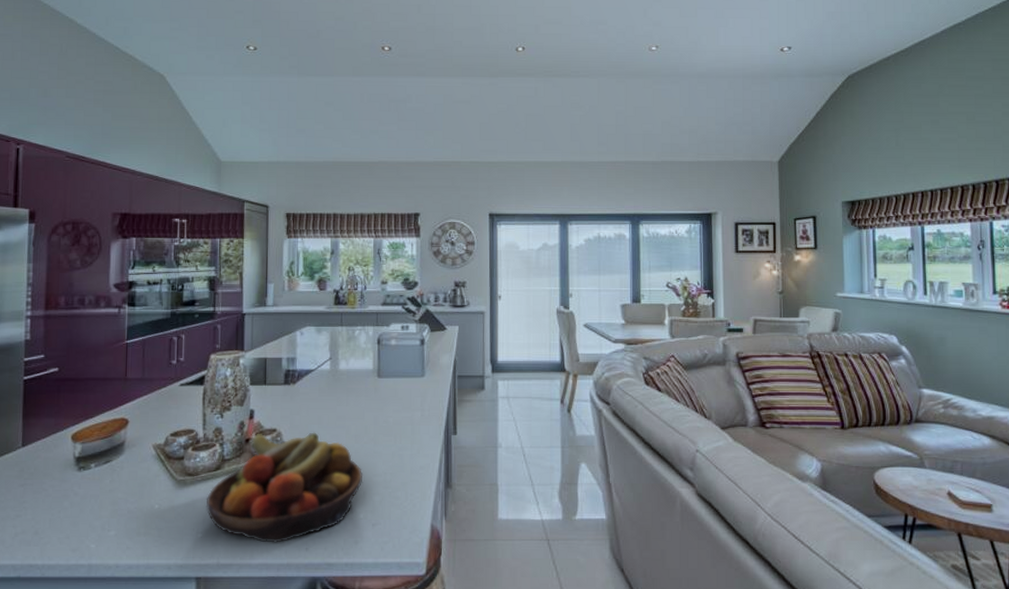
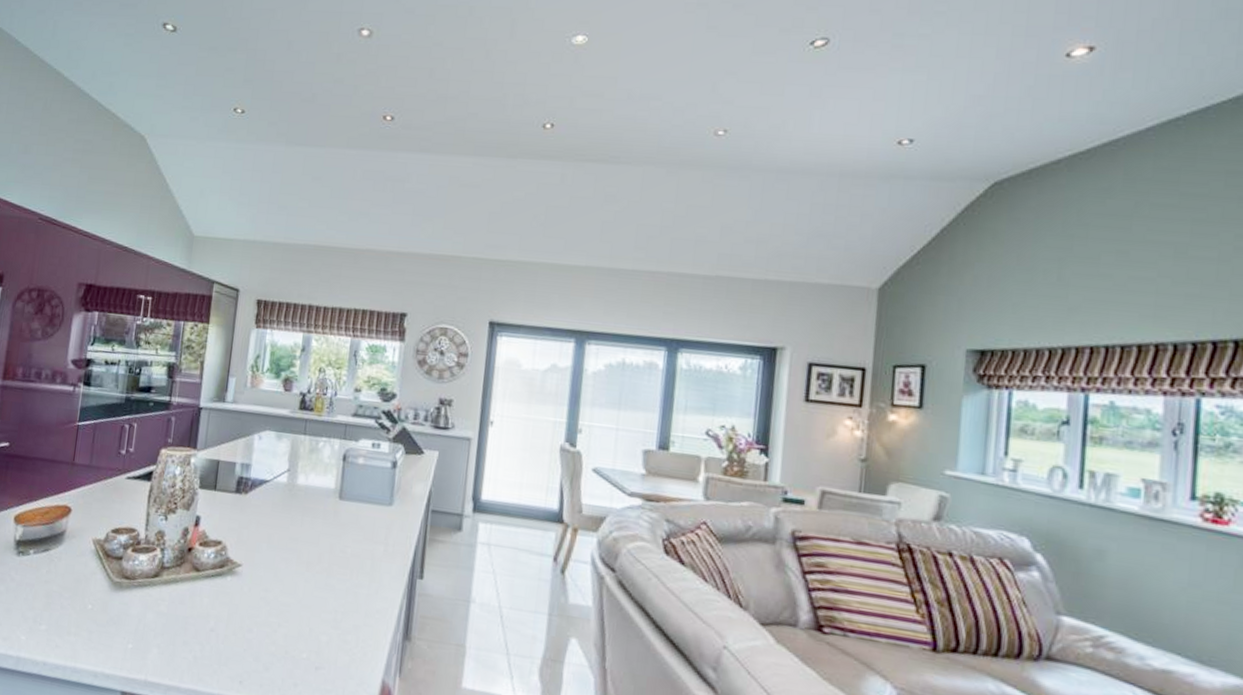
fruit bowl: present [205,432,364,543] -> none [139,544,312,670]

